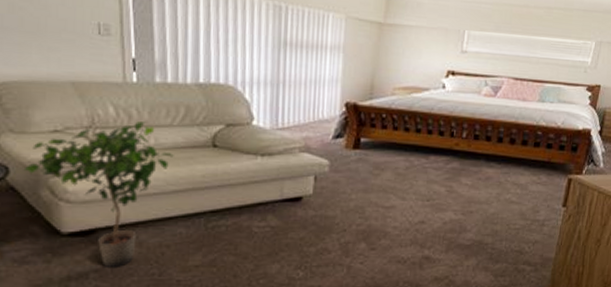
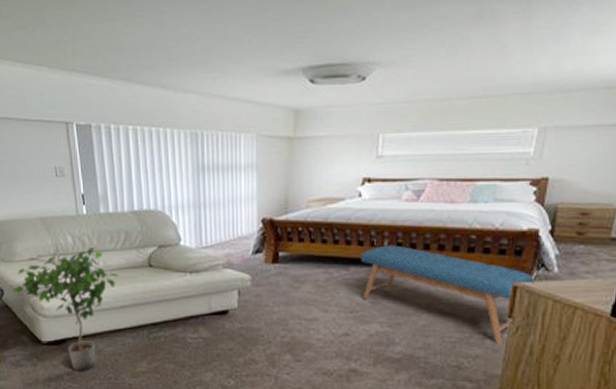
bench: none [440,136,585,231] -> present [360,245,534,345]

